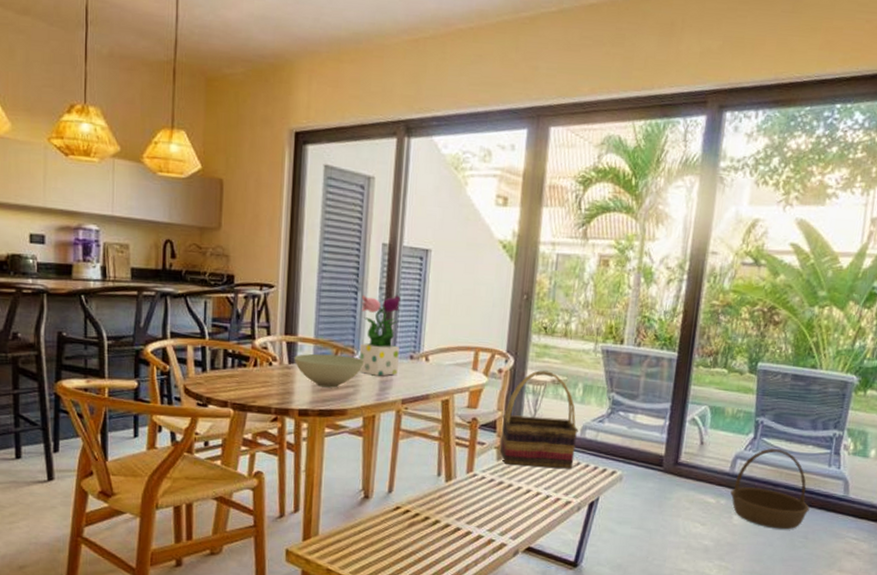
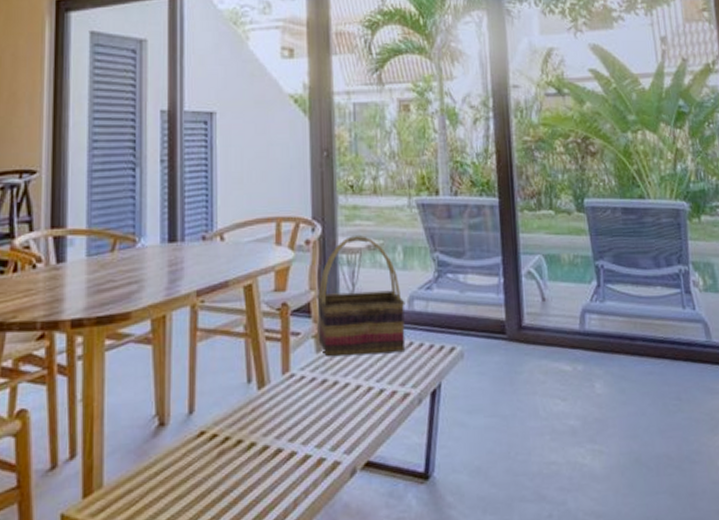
bowl: present [294,353,365,388] -> none [63,245,149,288]
flower arrangement: present [358,295,401,376] -> none [140,167,189,266]
basket: present [730,448,810,530] -> none [586,295,675,393]

